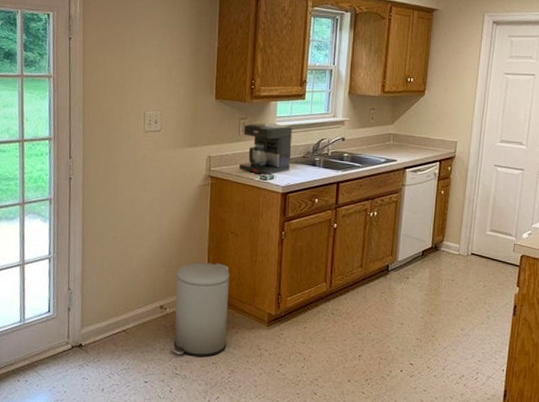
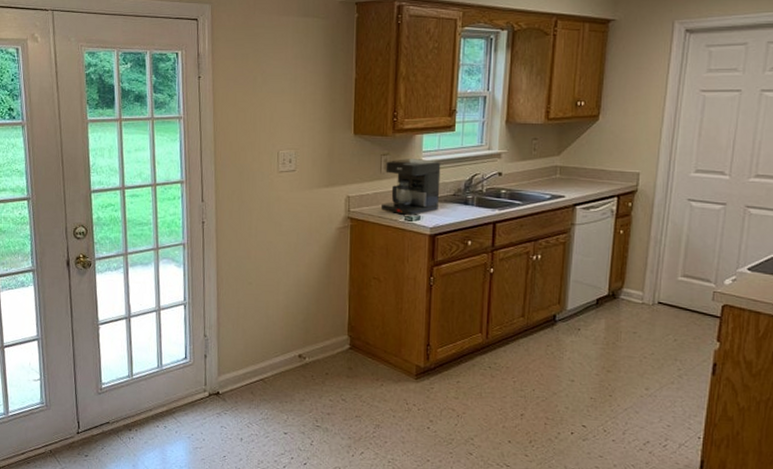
pedal bin: present [169,262,229,358] -> none [310,309,372,410]

